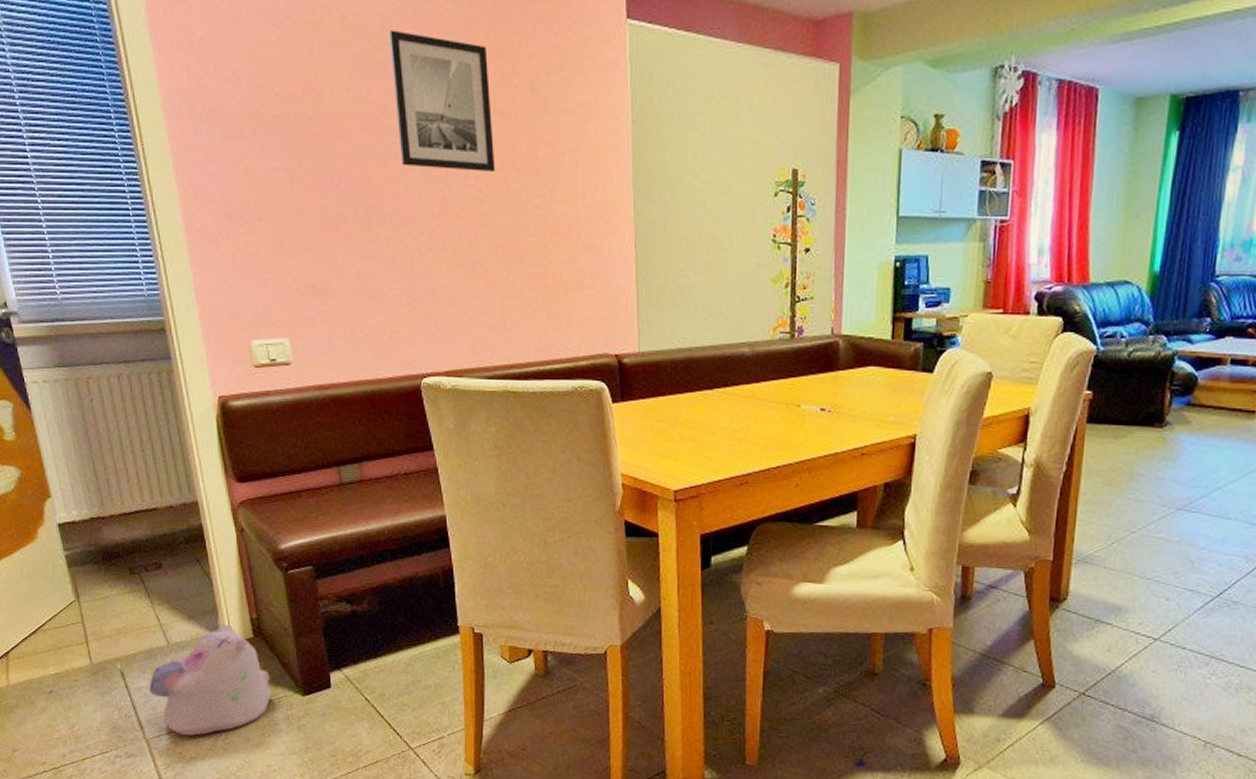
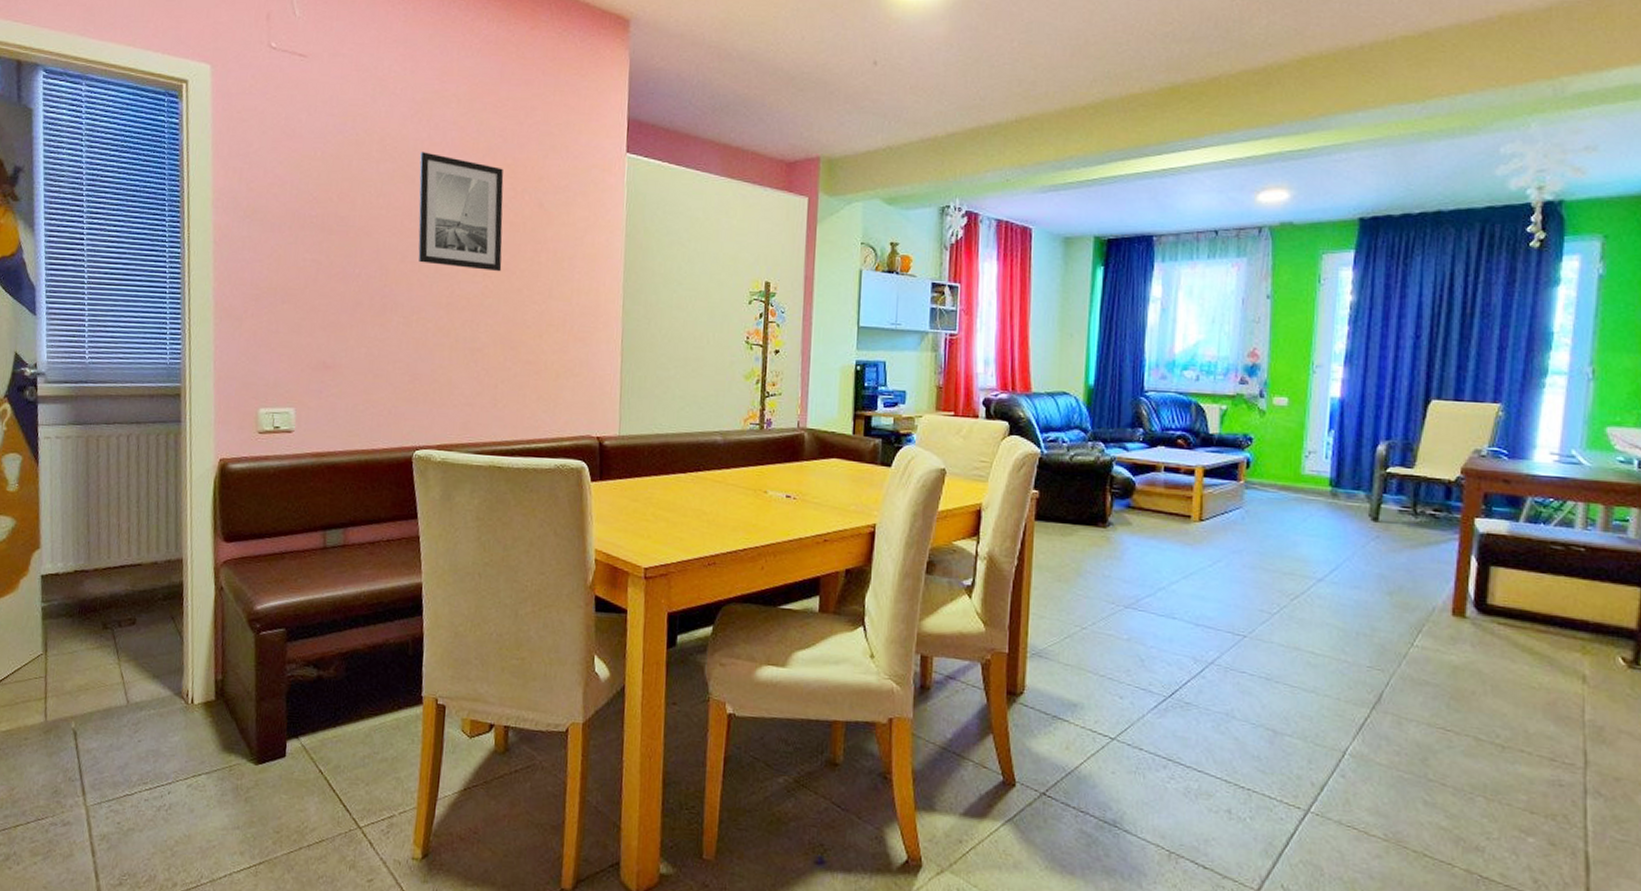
plush toy: present [149,624,272,736] -> none [99,684,225,804]

